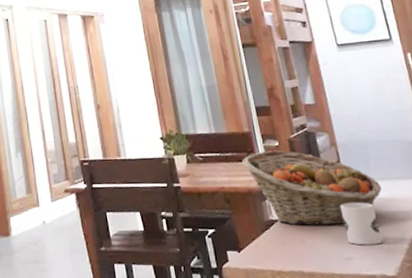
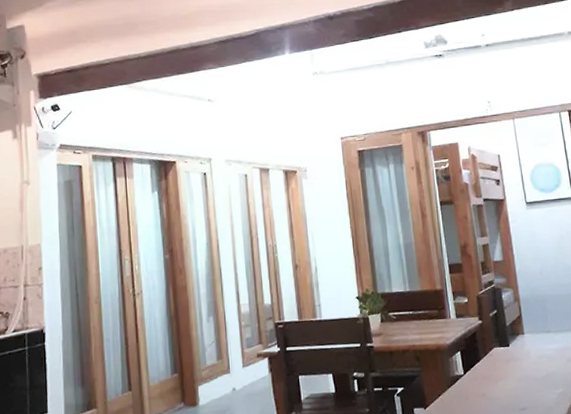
fruit basket: present [242,150,382,226] -> none [433,306,556,380]
mug: present [340,202,383,245] -> none [519,354,554,396]

